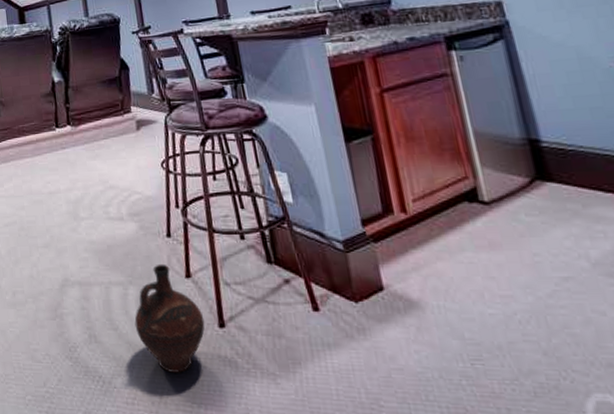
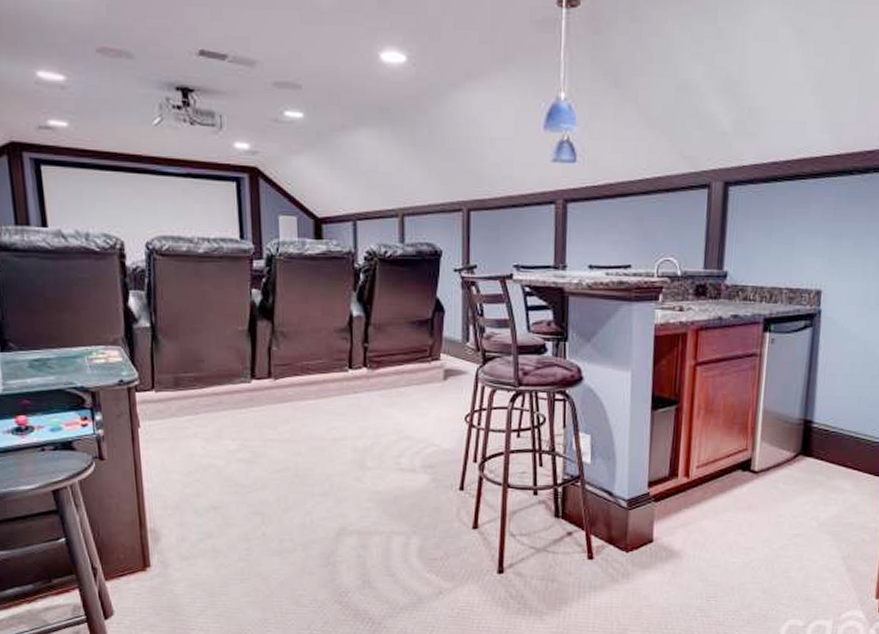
ceramic jug: present [134,264,205,373] -> none [413,515,485,613]

